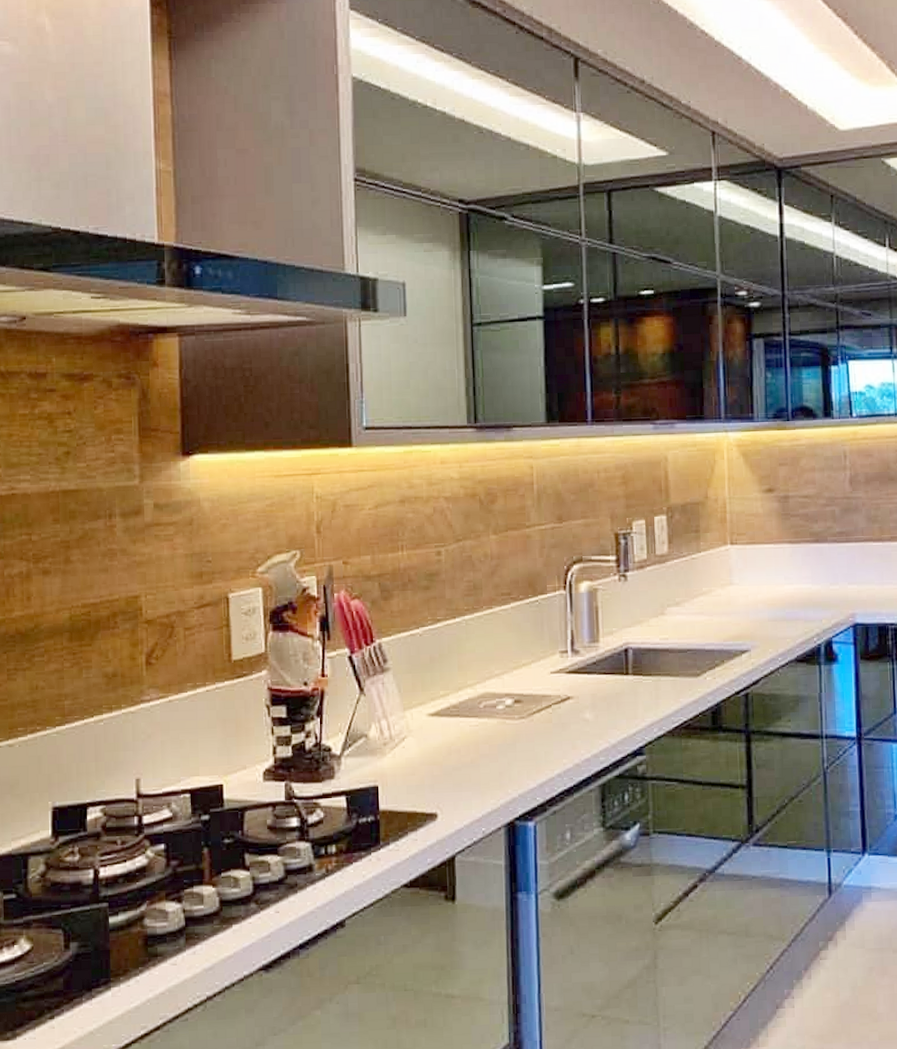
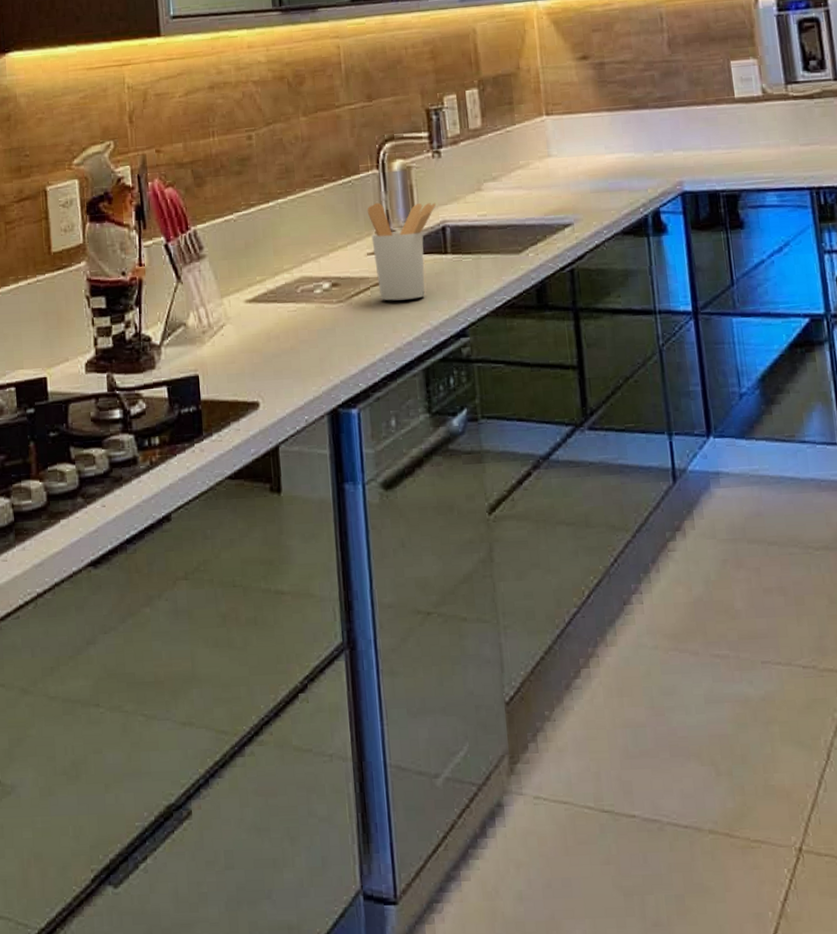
utensil holder: none [552,622,620,719] -> present [367,202,436,301]

